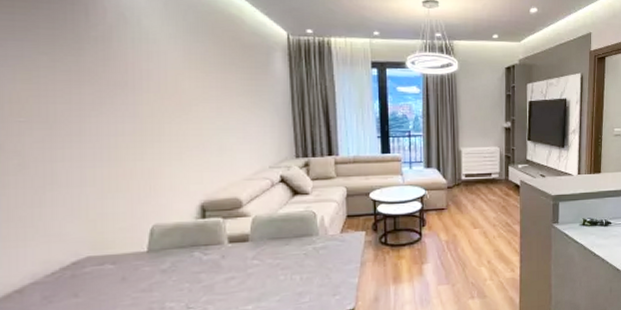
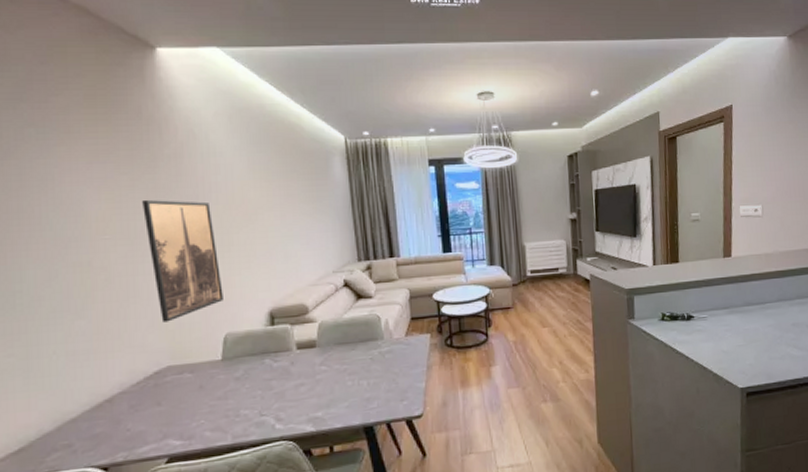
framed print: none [64,82,151,212] -> present [142,199,223,323]

